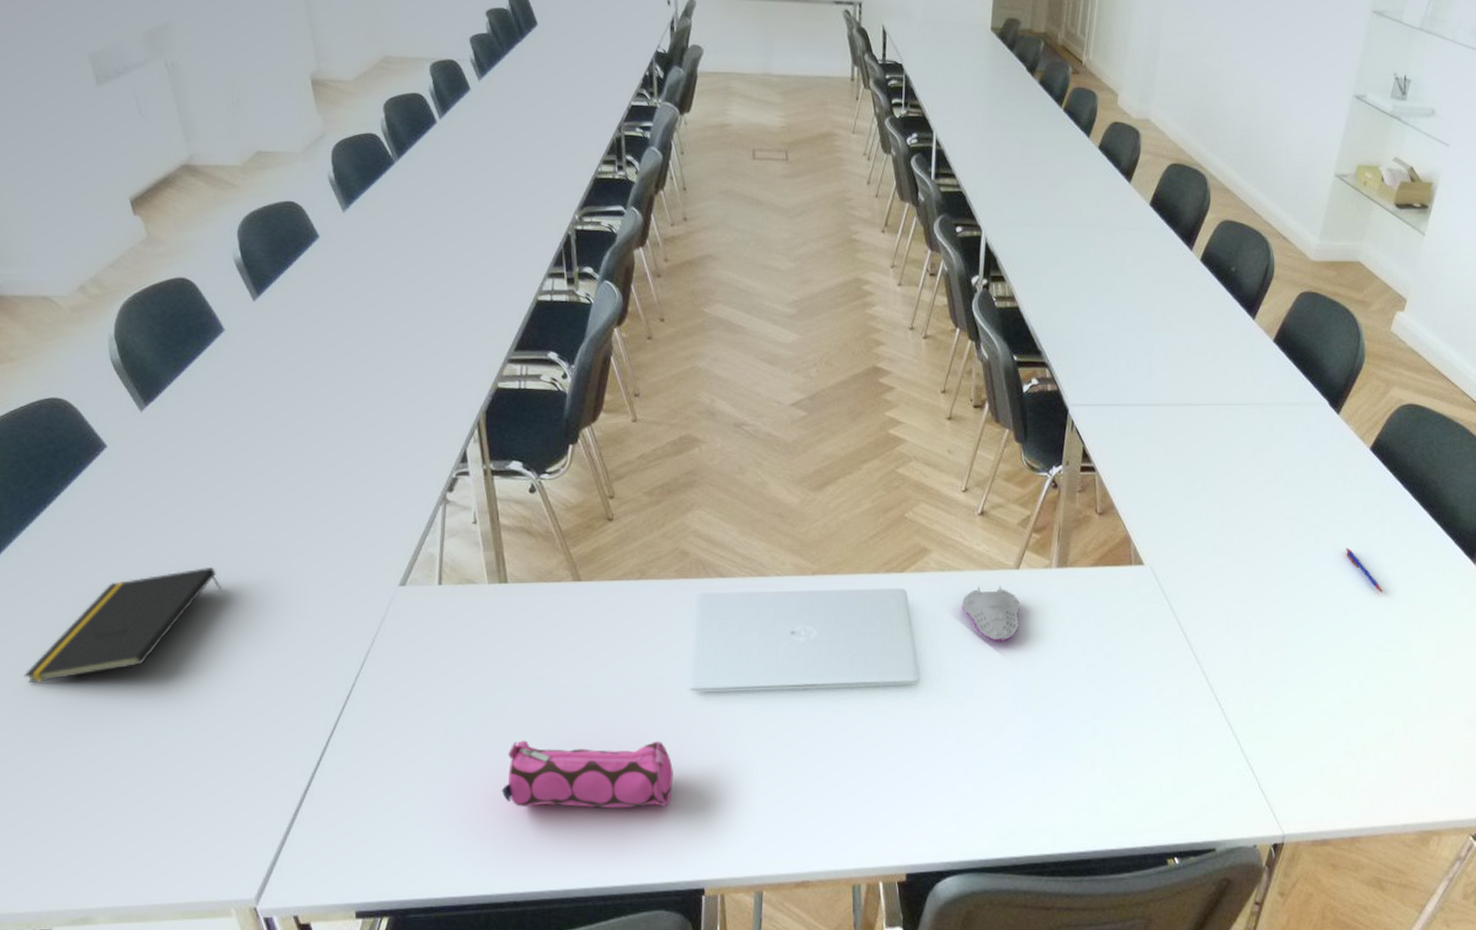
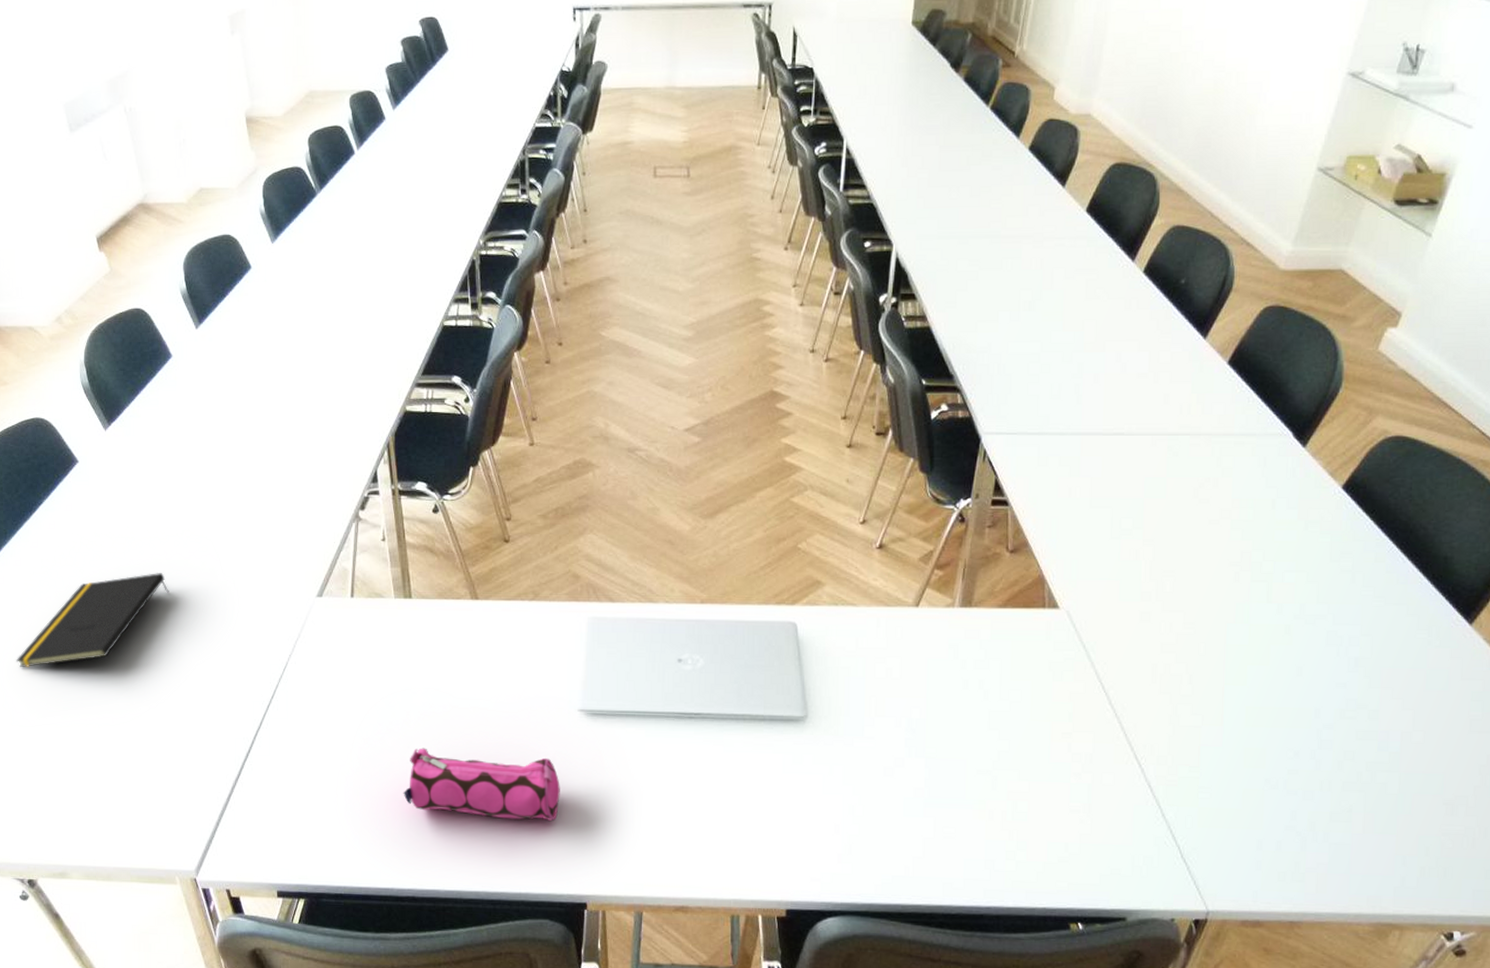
computer mouse: present [961,585,1021,642] -> none [854,622,919,682]
pen: present [1346,547,1383,593] -> none [1304,599,1348,653]

